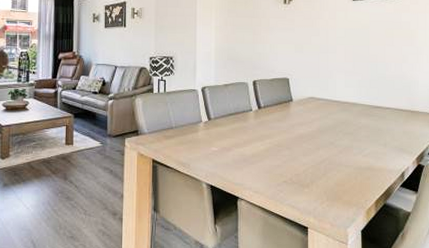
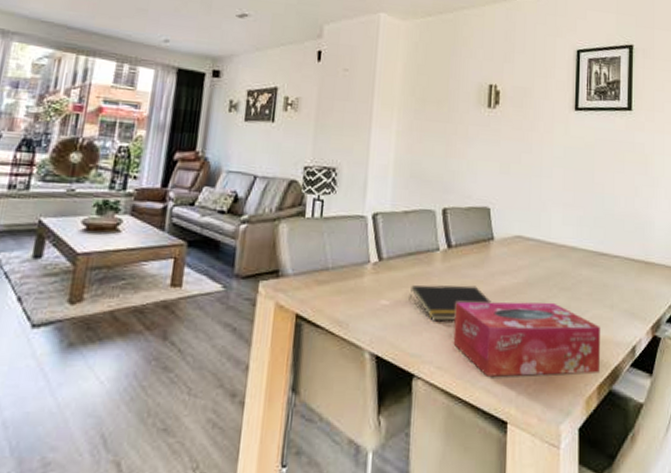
notepad: none [232,134,292,160] -> present [409,284,491,322]
tissue box: none [266,143,376,197] -> present [453,301,600,377]

